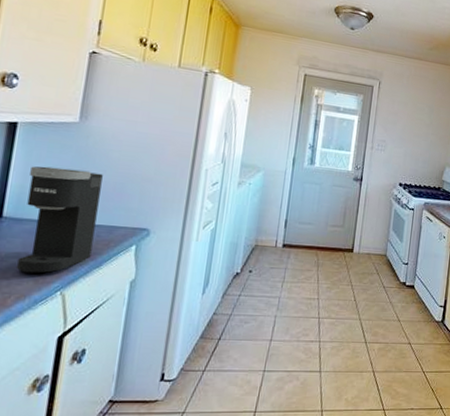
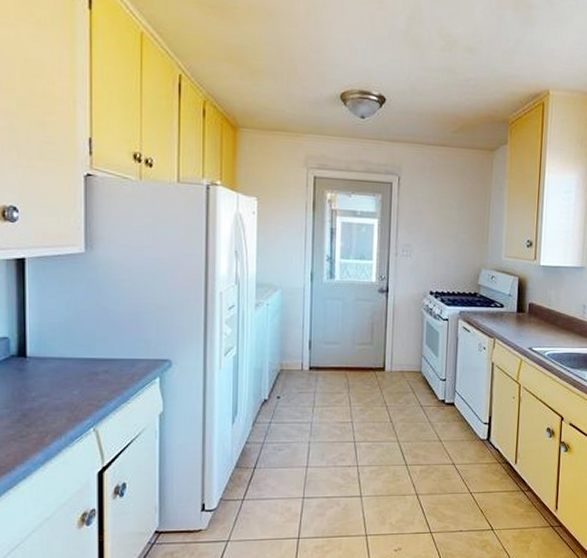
coffee maker: present [17,166,103,274] -> none [46,302,117,411]

